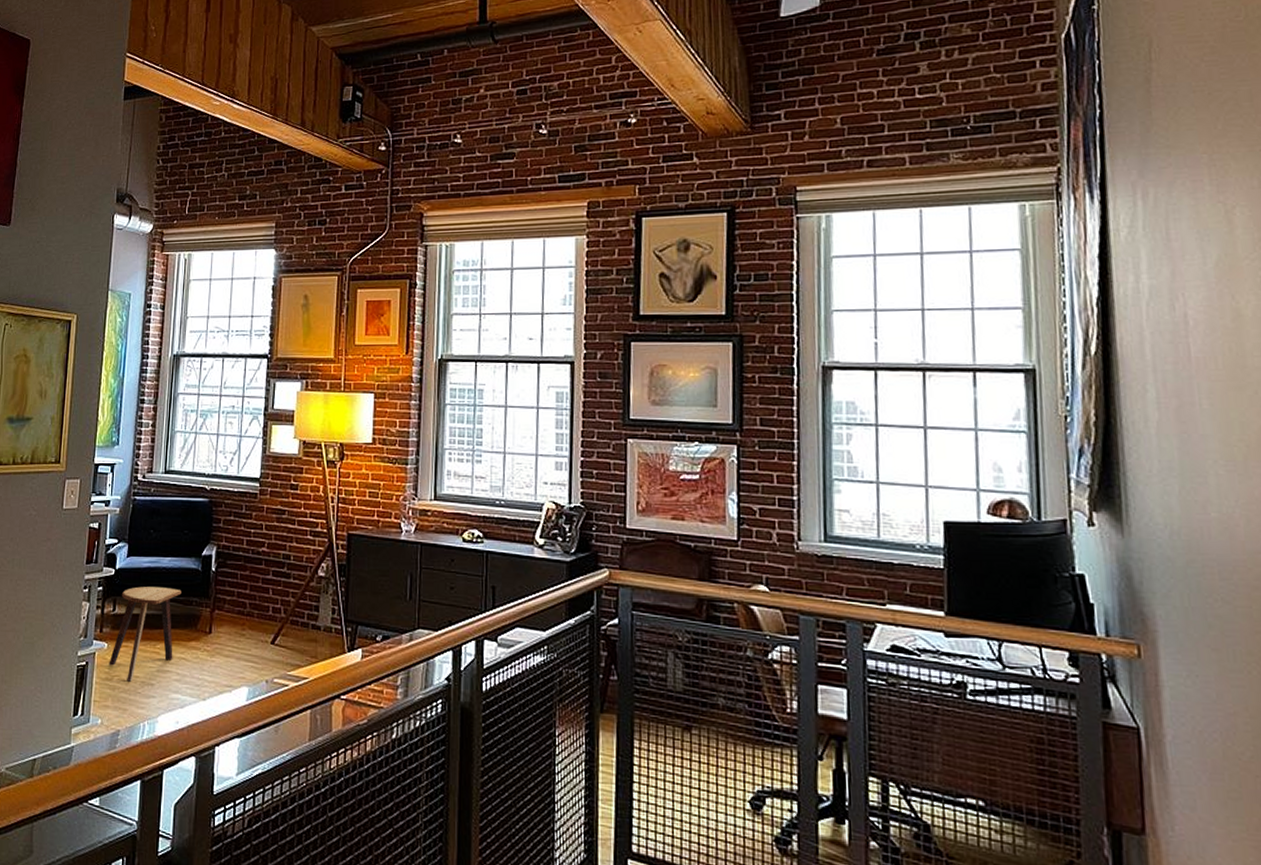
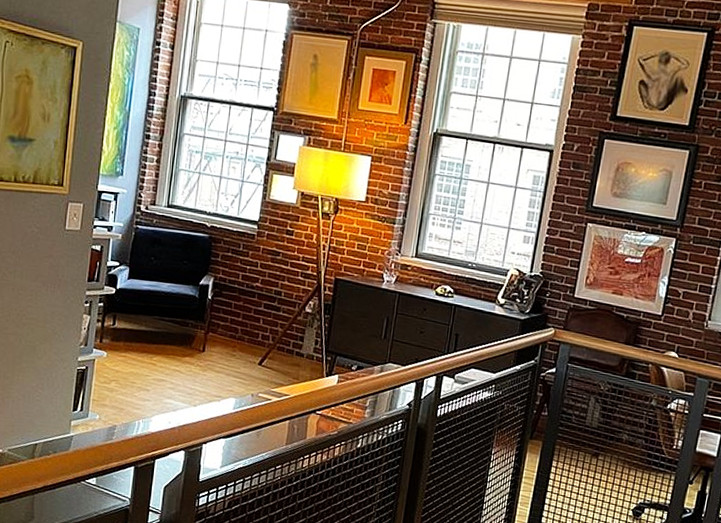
stool: present [109,586,181,682] -> none [107,306,179,387]

